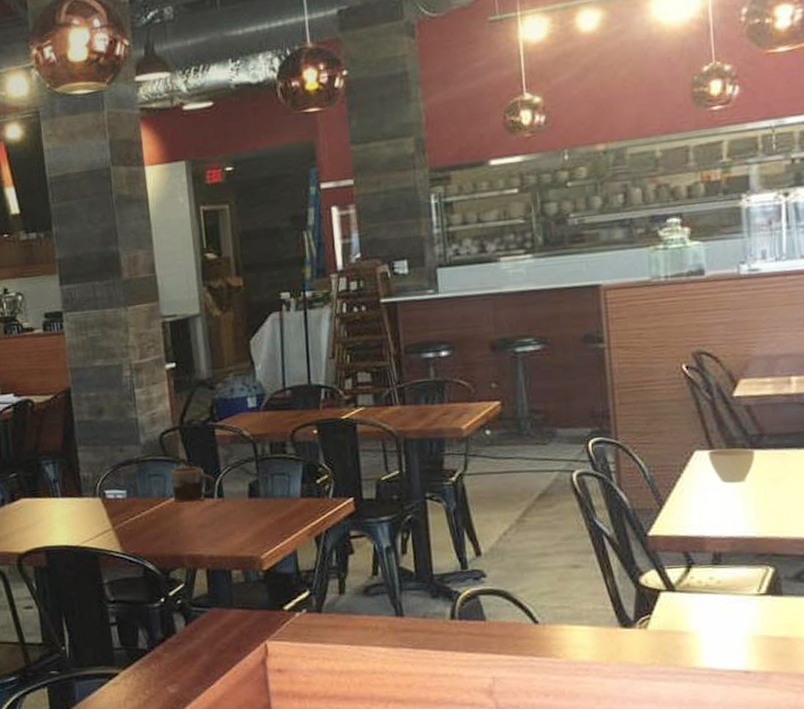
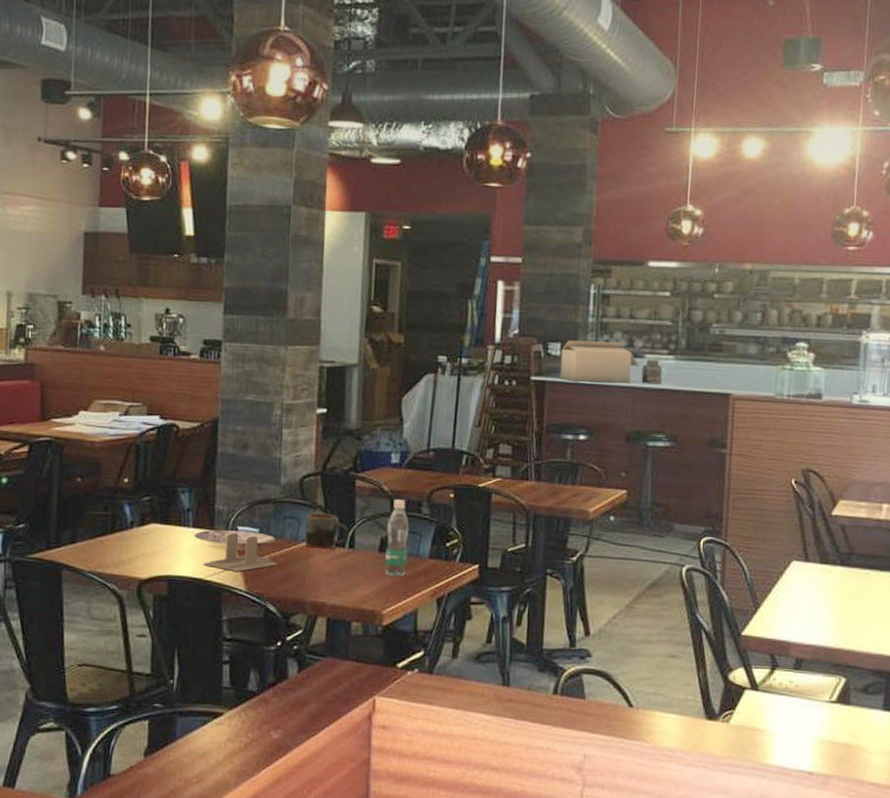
plate: none [64,494,144,516] -> present [195,530,276,551]
napkin holder: none [77,497,150,535] -> present [203,533,278,572]
bottle: none [253,443,280,522] -> present [384,499,410,578]
cardboard box: none [408,249,496,298] -> present [560,340,640,383]
jar: none [498,261,523,289] -> present [641,359,662,385]
cup: present [708,447,755,483] -> none [803,561,844,595]

